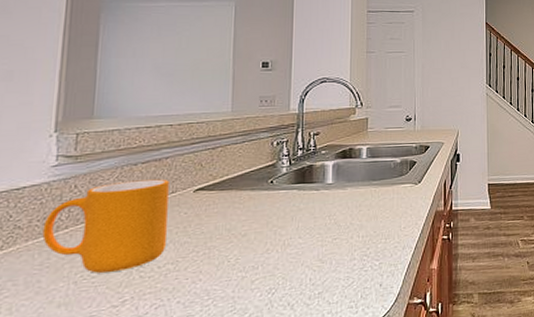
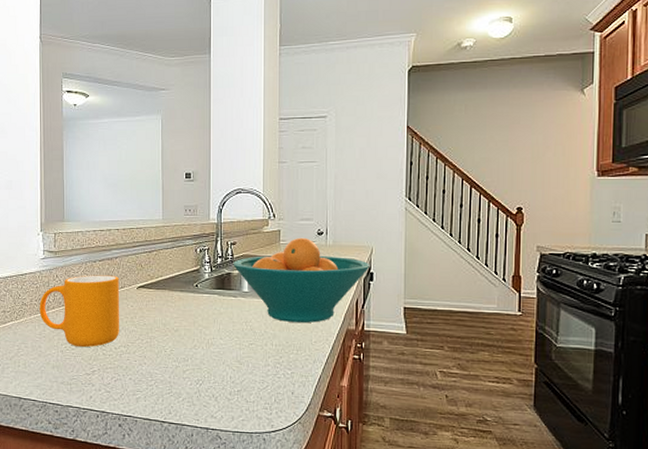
fruit bowl: none [315,124,457,211] -> present [233,237,370,323]

